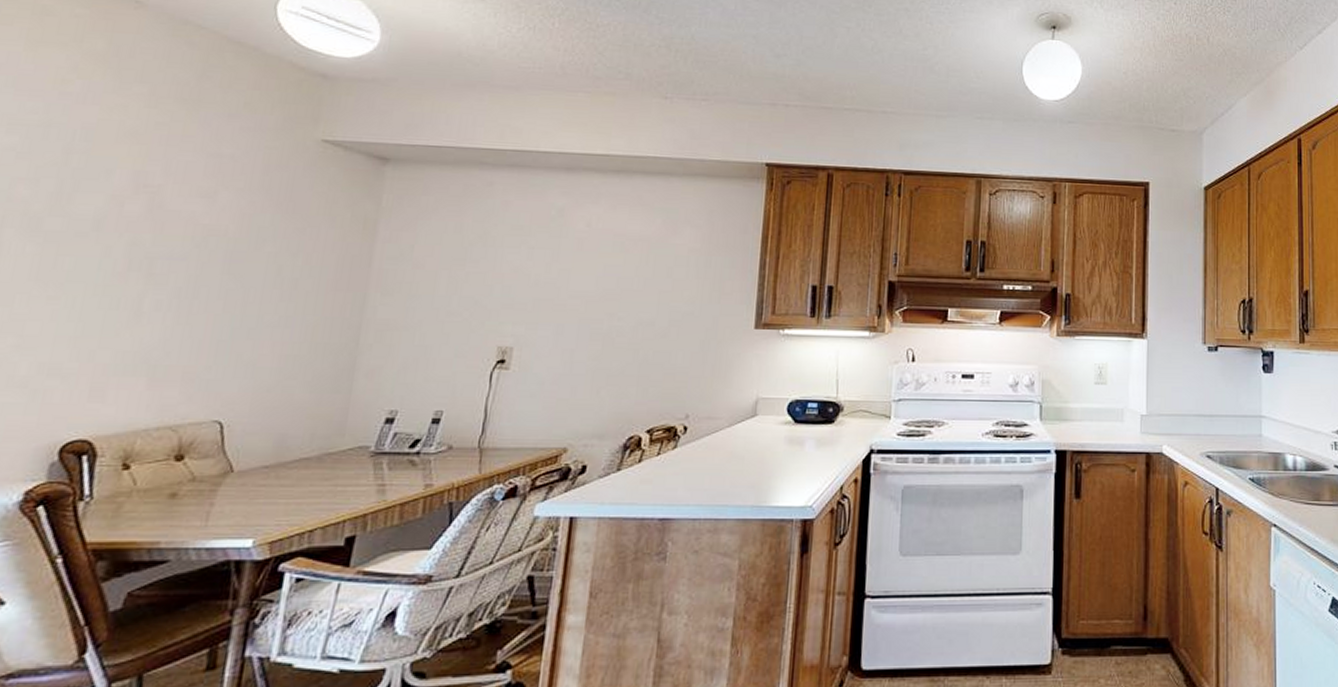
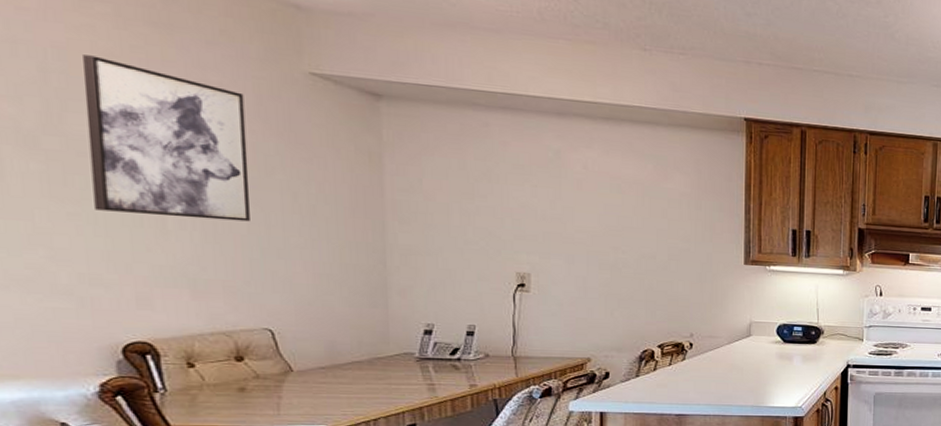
wall art: none [76,134,252,299] -> present [83,55,250,222]

